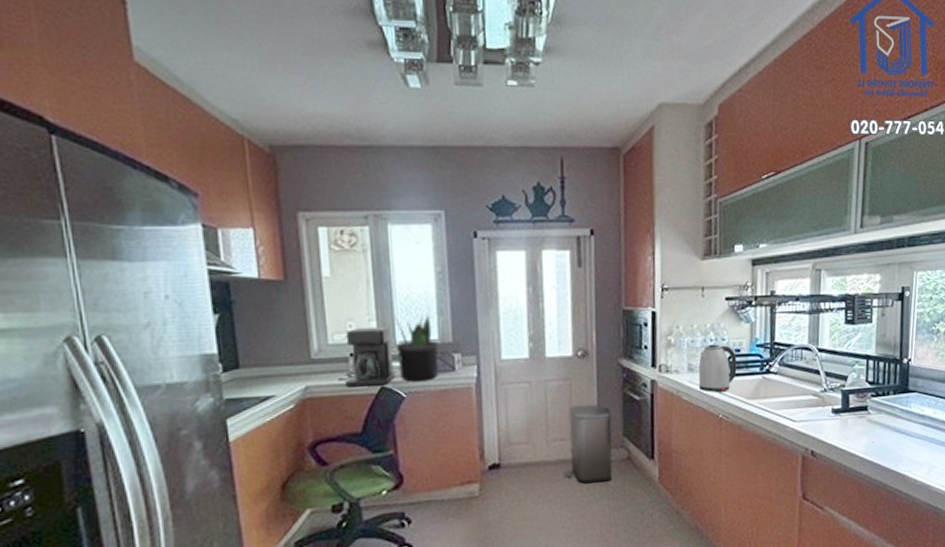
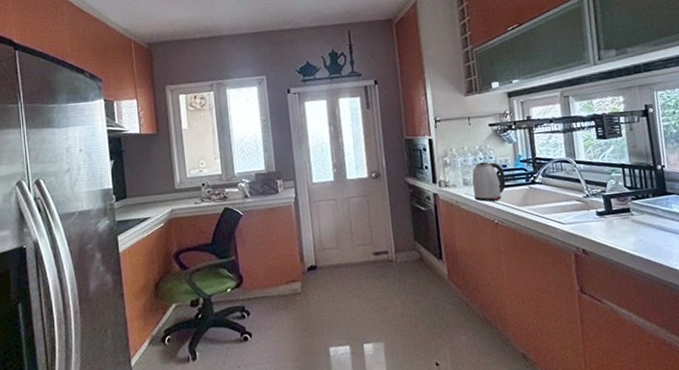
coffee maker: present [345,326,395,388] -> none [199,162,235,209]
planter: present [395,314,439,382] -> none [233,152,266,203]
pedal bin: present [564,405,613,484] -> none [368,215,409,282]

